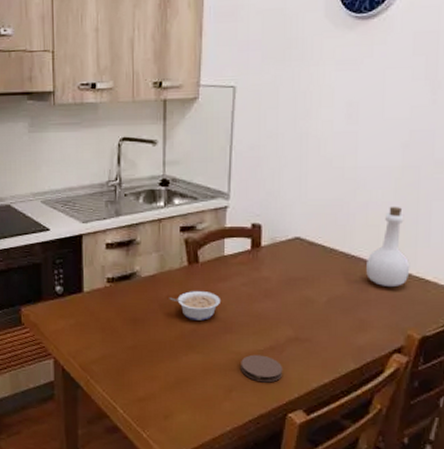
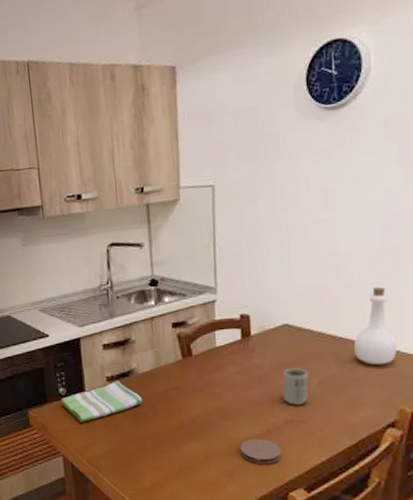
dish towel: none [56,283,143,324] -> present [60,380,143,422]
legume: present [169,291,220,321] -> none [167,382,216,411]
cup: none [289,284,317,323] -> present [282,368,309,405]

